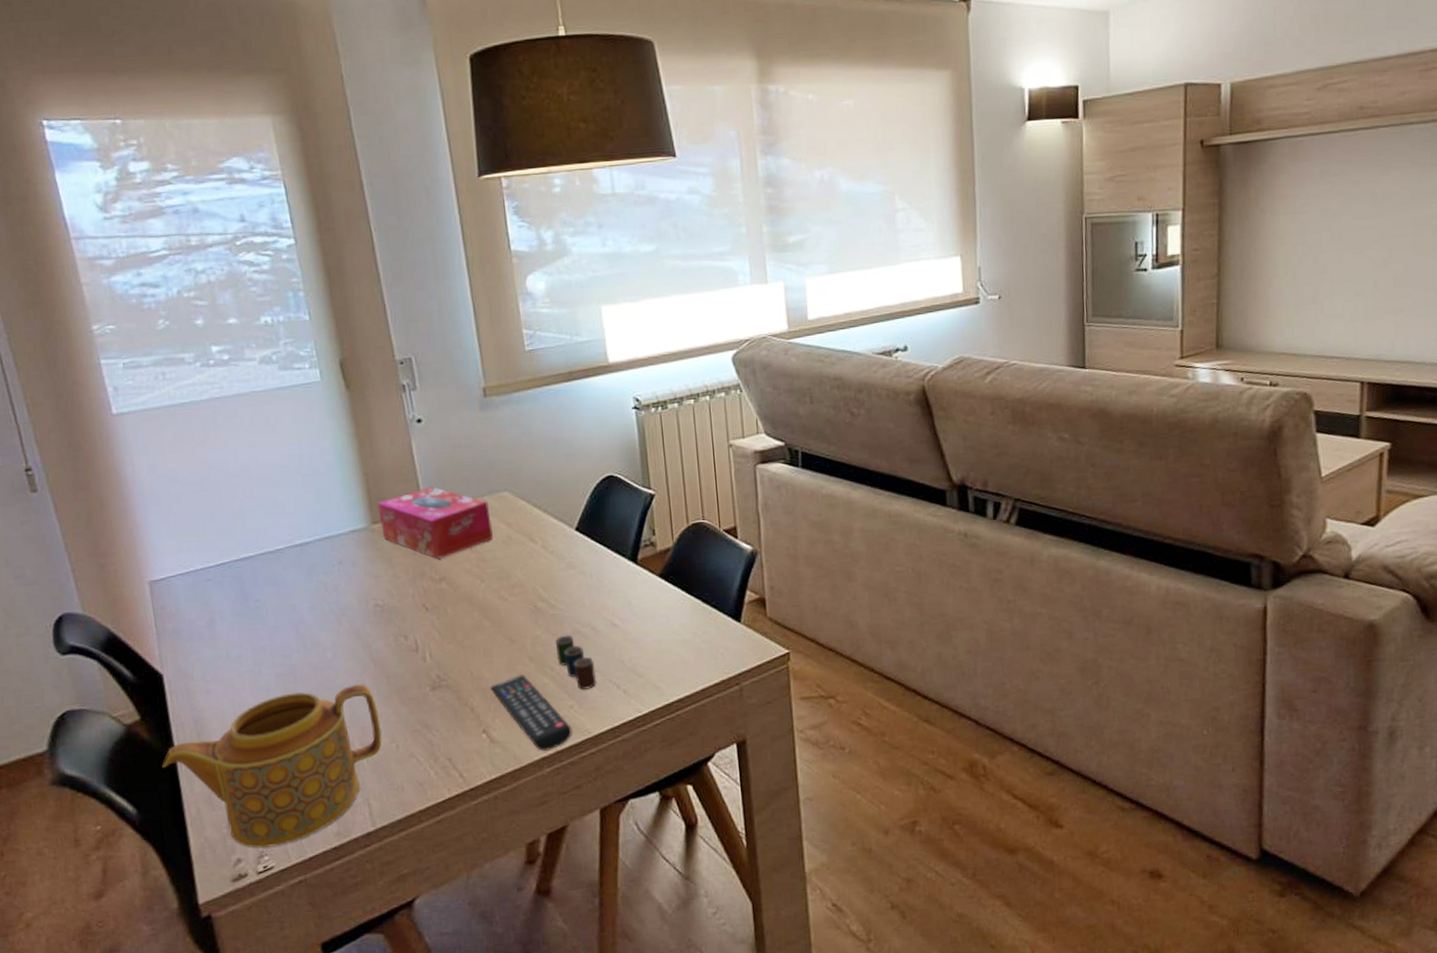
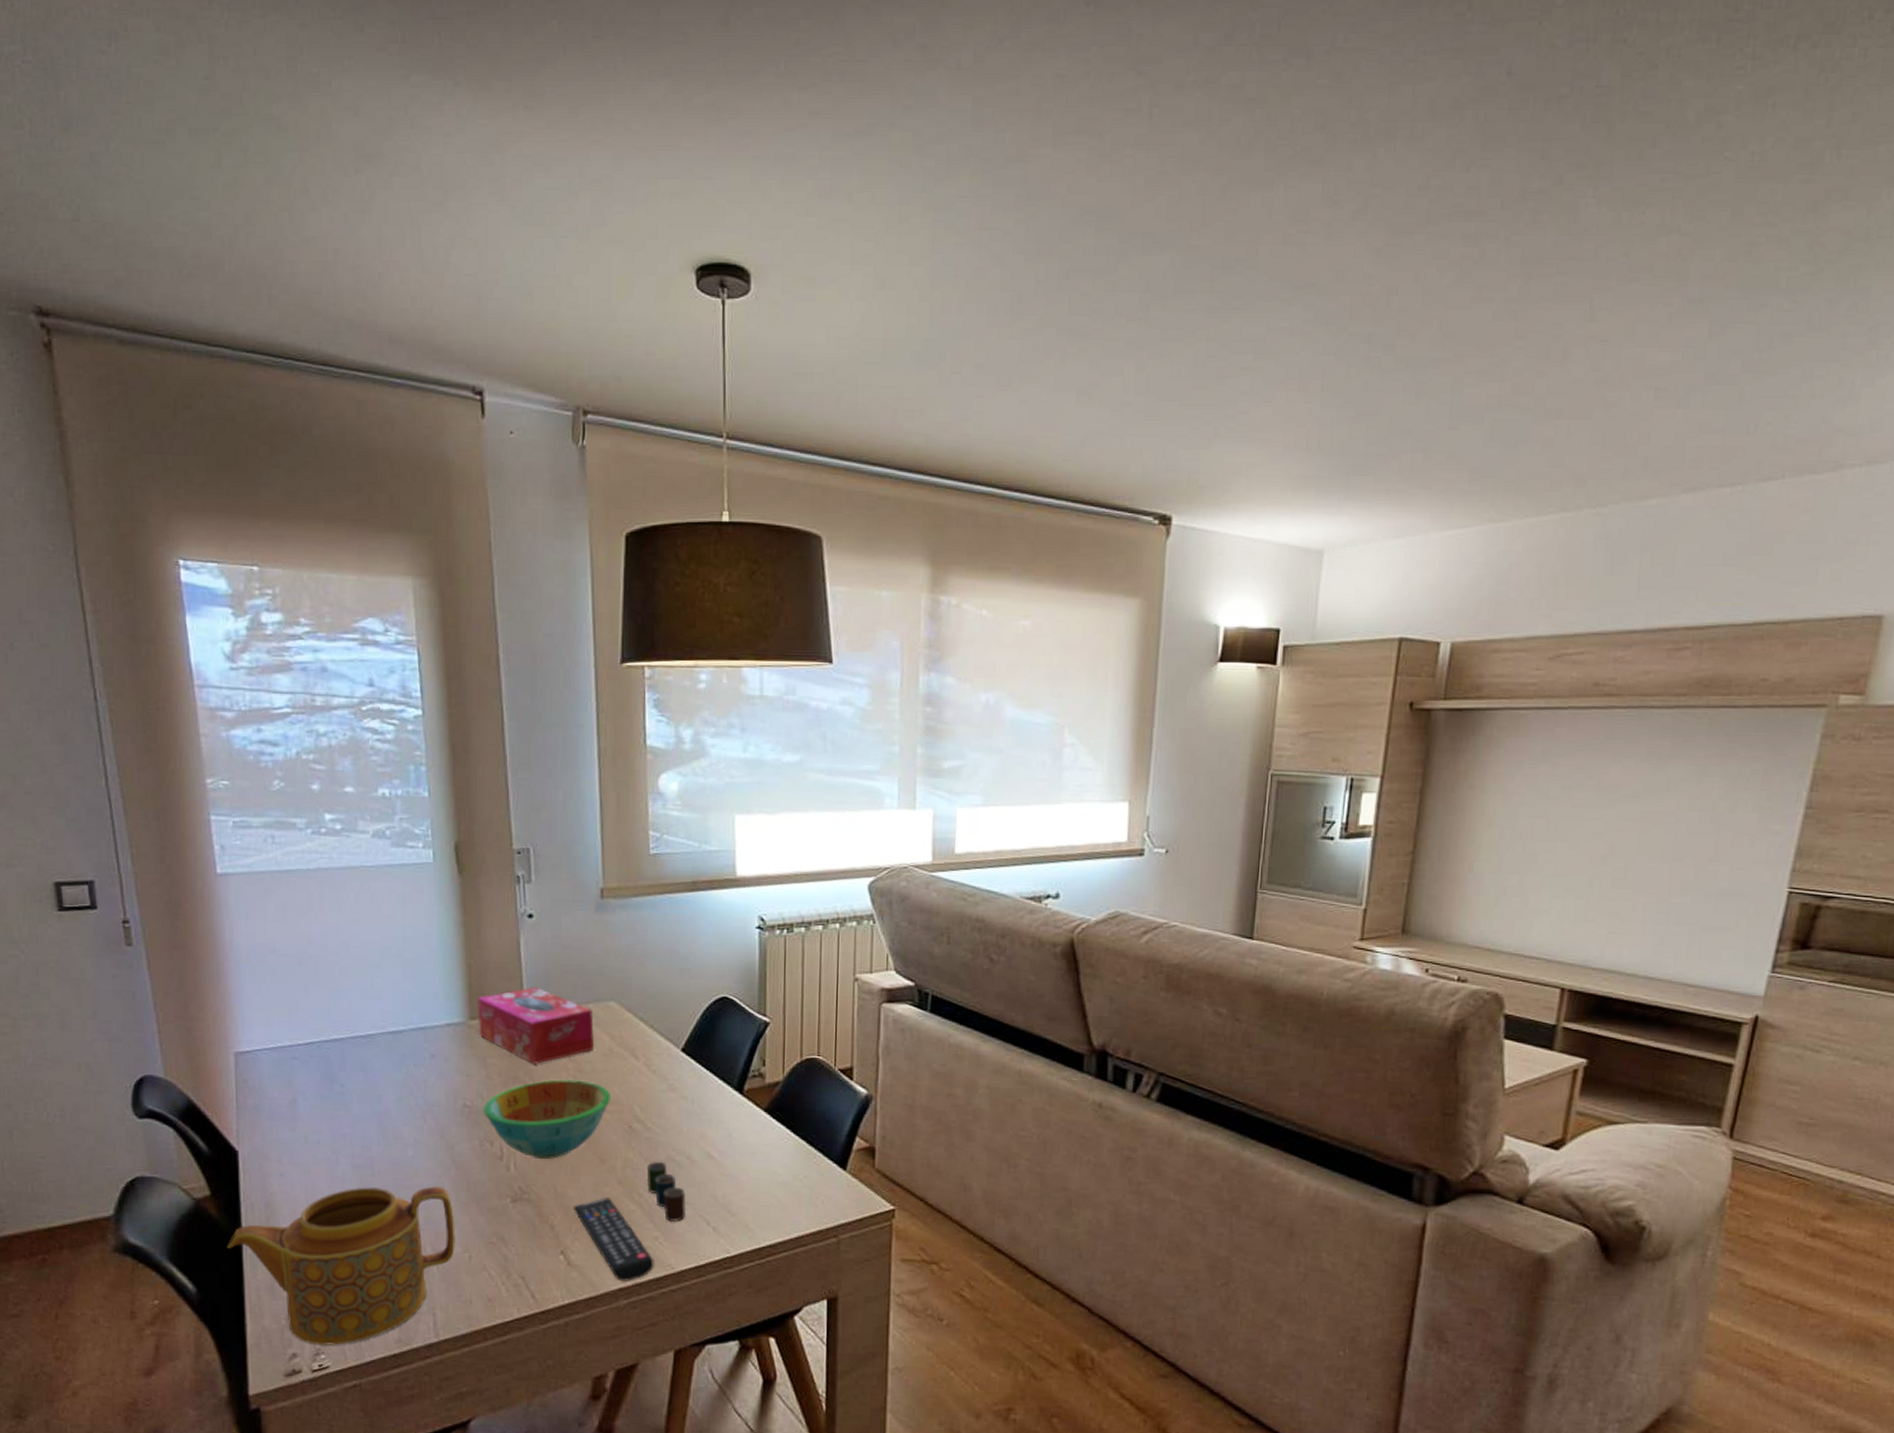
bowl: none [394,568,515,647] -> present [483,1079,612,1160]

